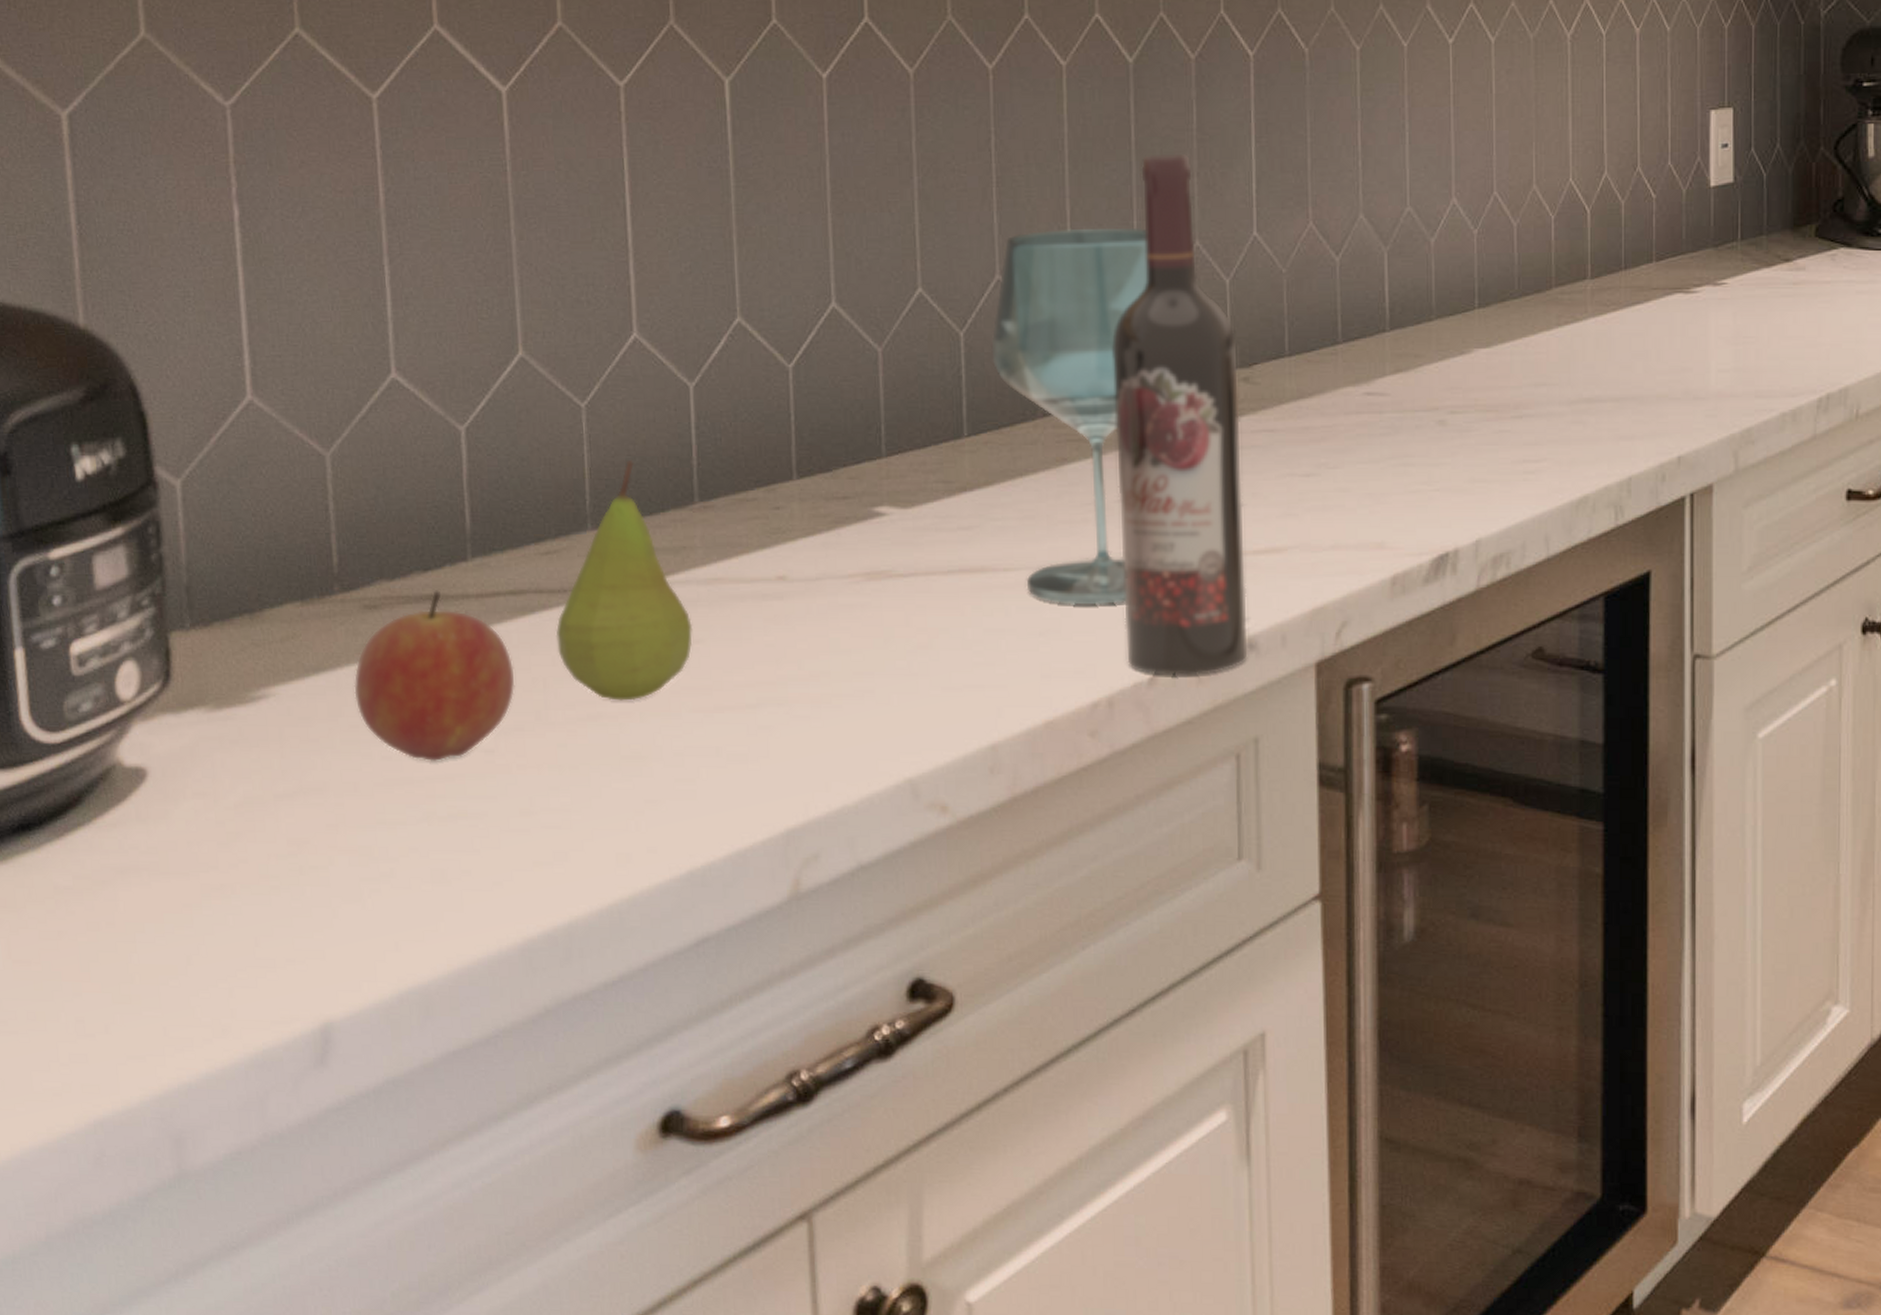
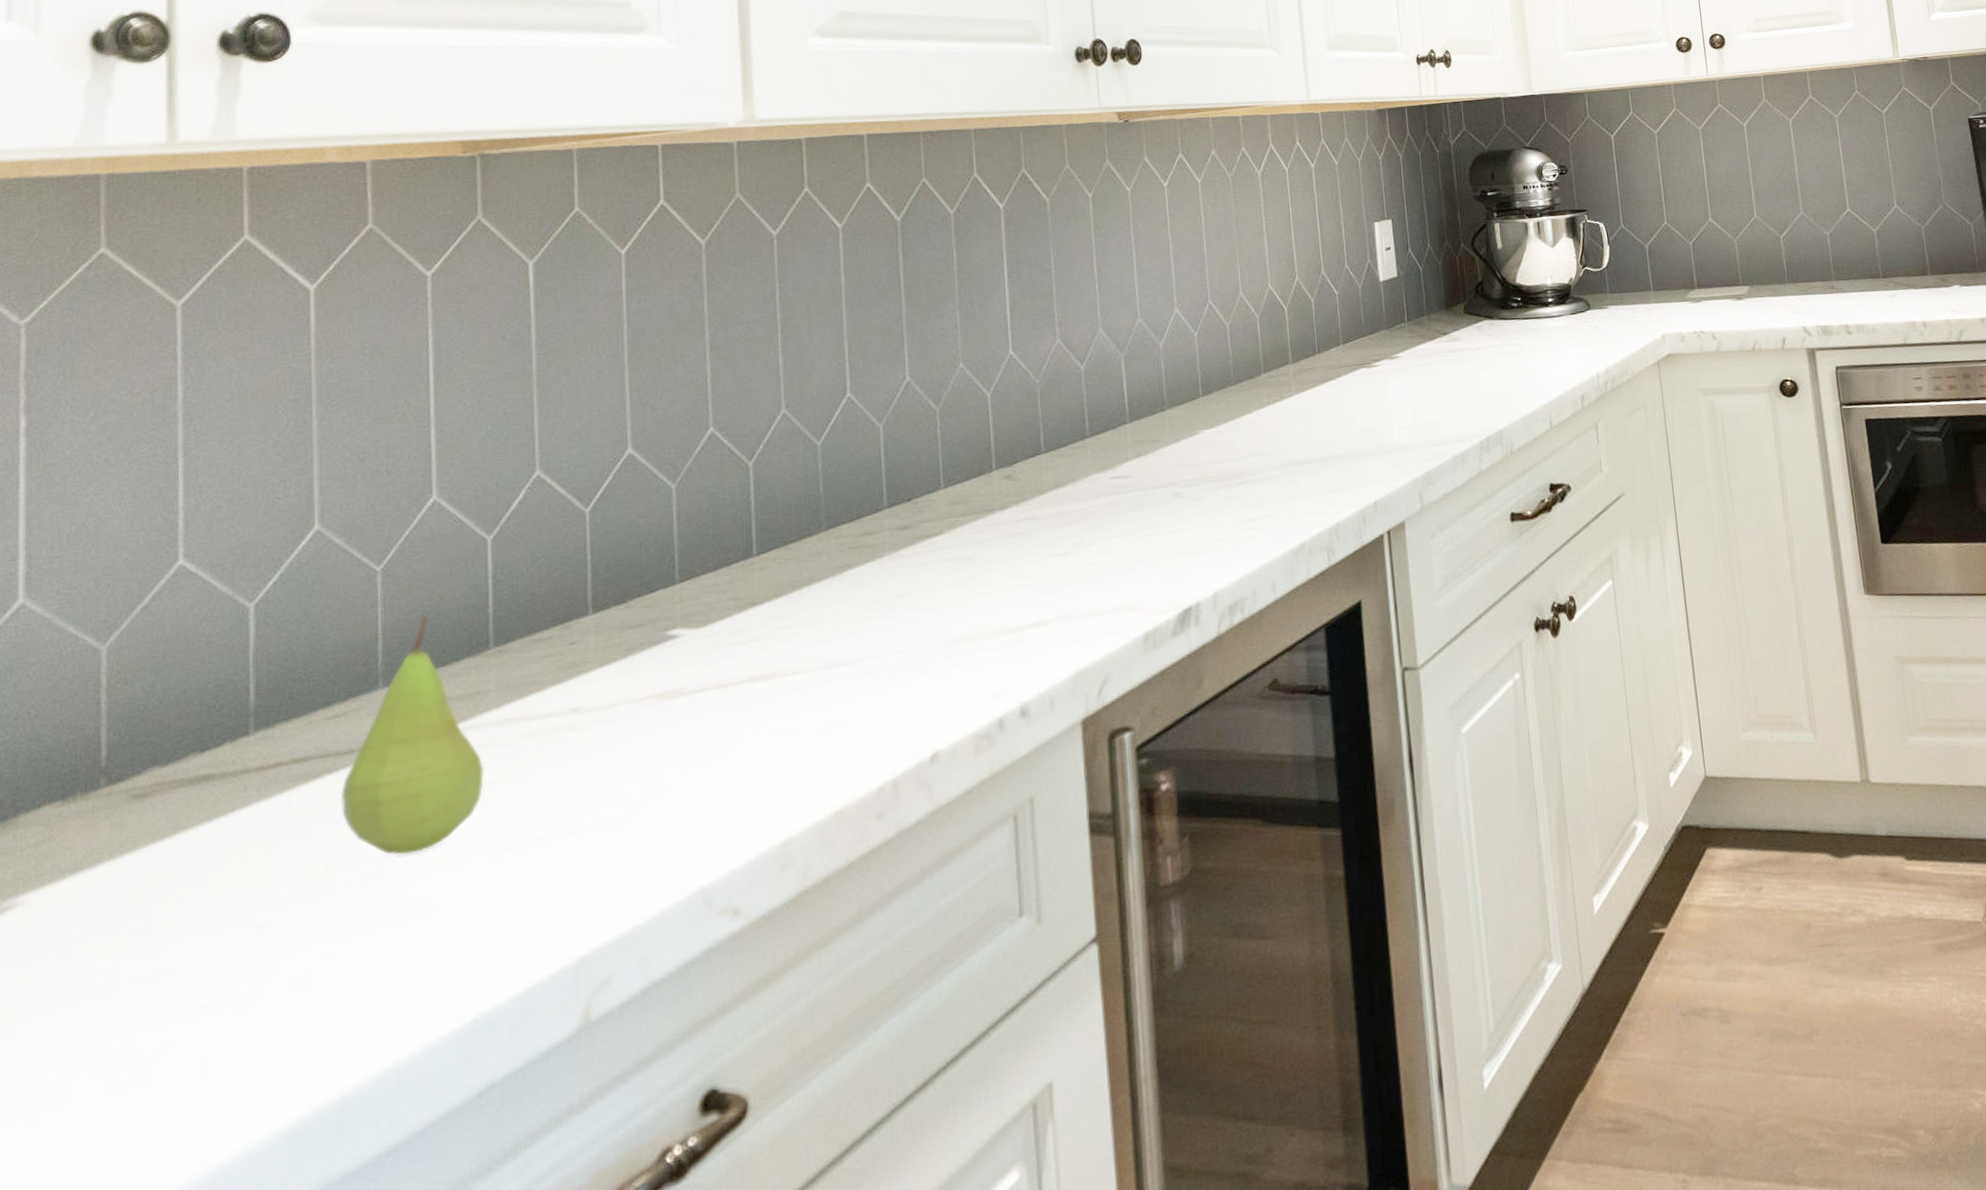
fruit: present [354,590,515,761] -> none [115,769,294,949]
wine glass: present [991,227,1148,605] -> none [778,356,919,698]
wine bottle: present [1112,151,1249,675] -> none [888,290,1022,752]

